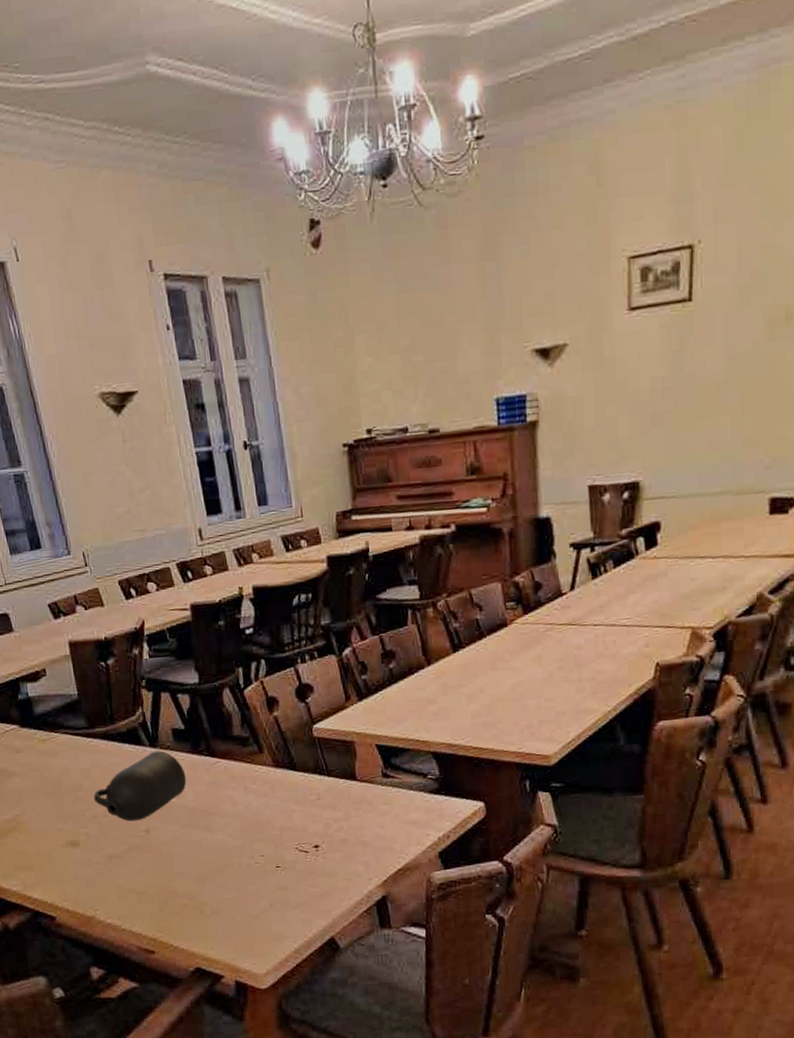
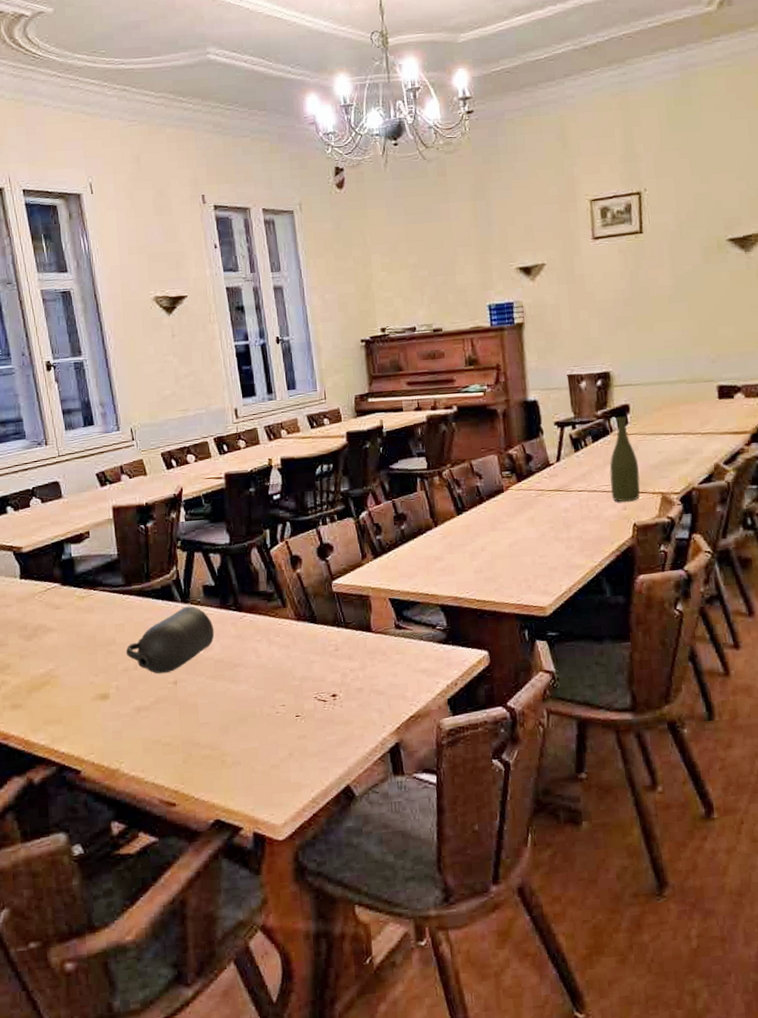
bottle: none [632,535,667,638] -> present [609,416,640,502]

